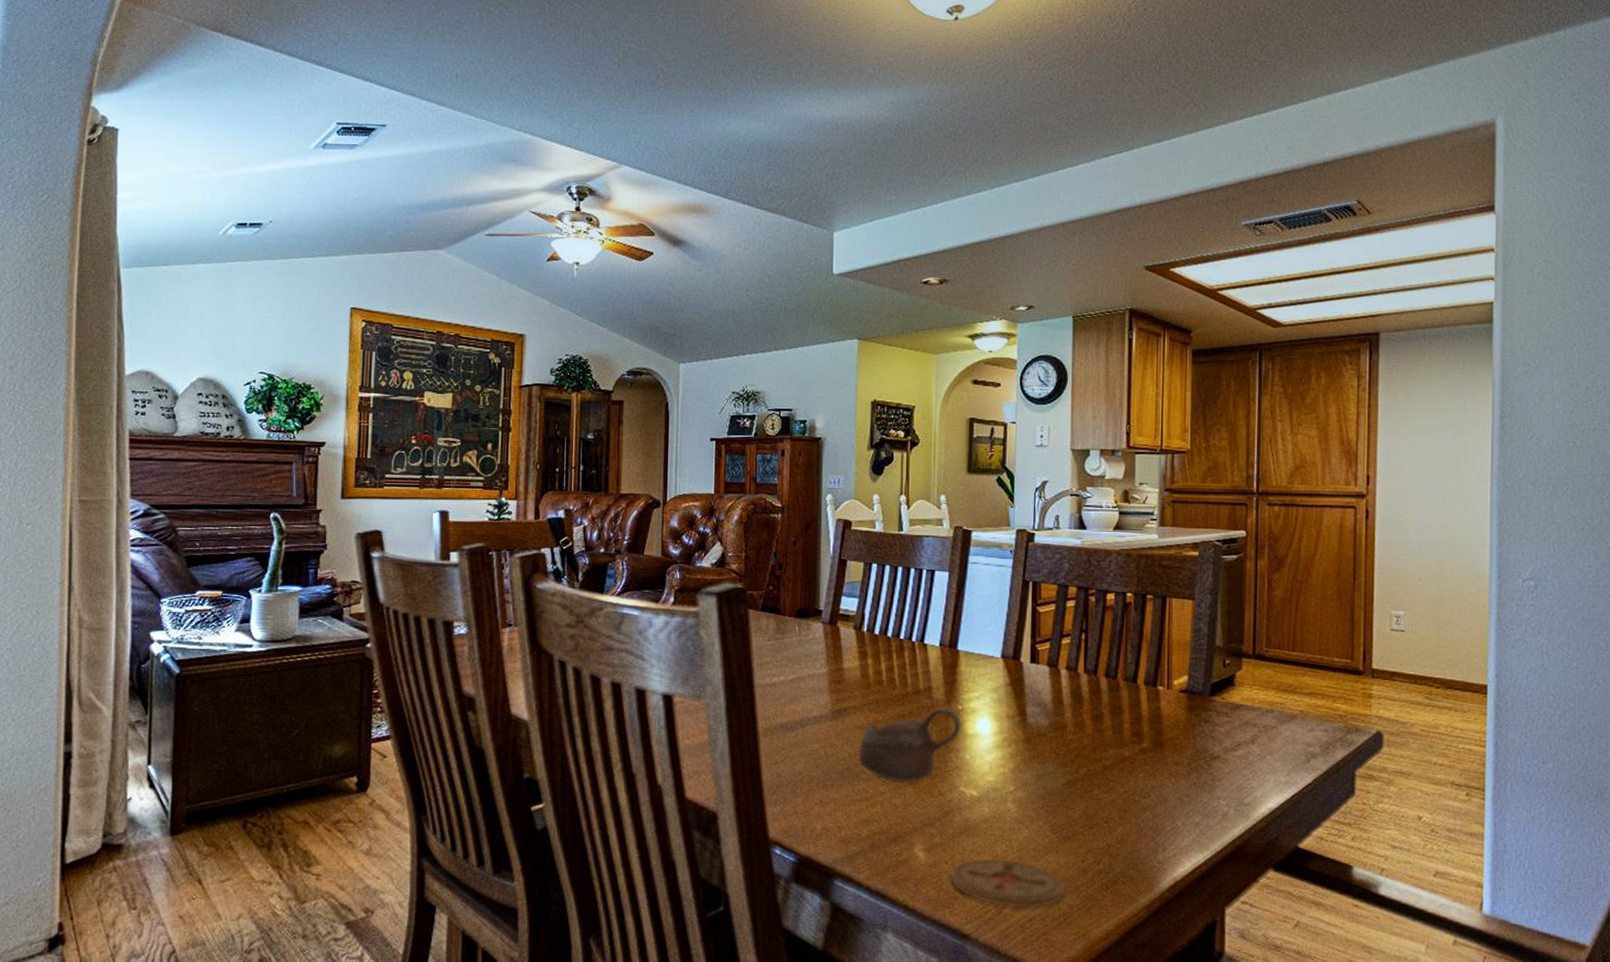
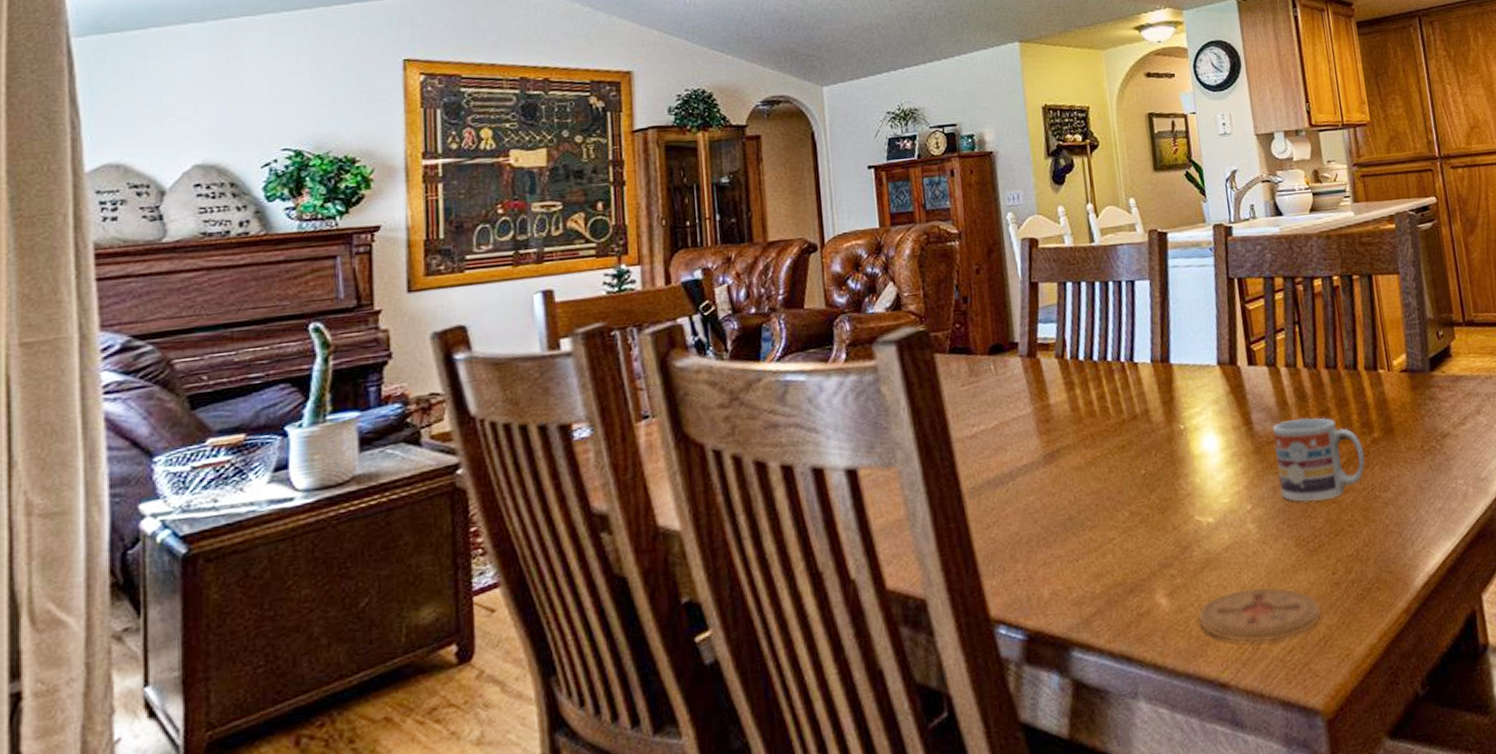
cup: present [858,707,962,783] -> none [1079,428,1188,525]
cup: none [1043,717,1131,796] -> present [1272,417,1365,503]

